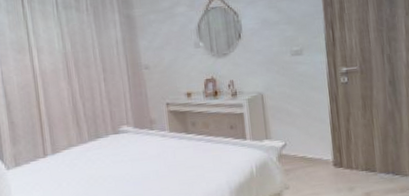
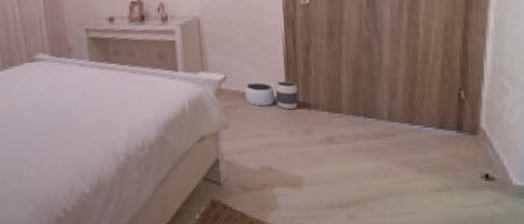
waste basket: none [301,146,343,171] -> present [244,81,299,110]

